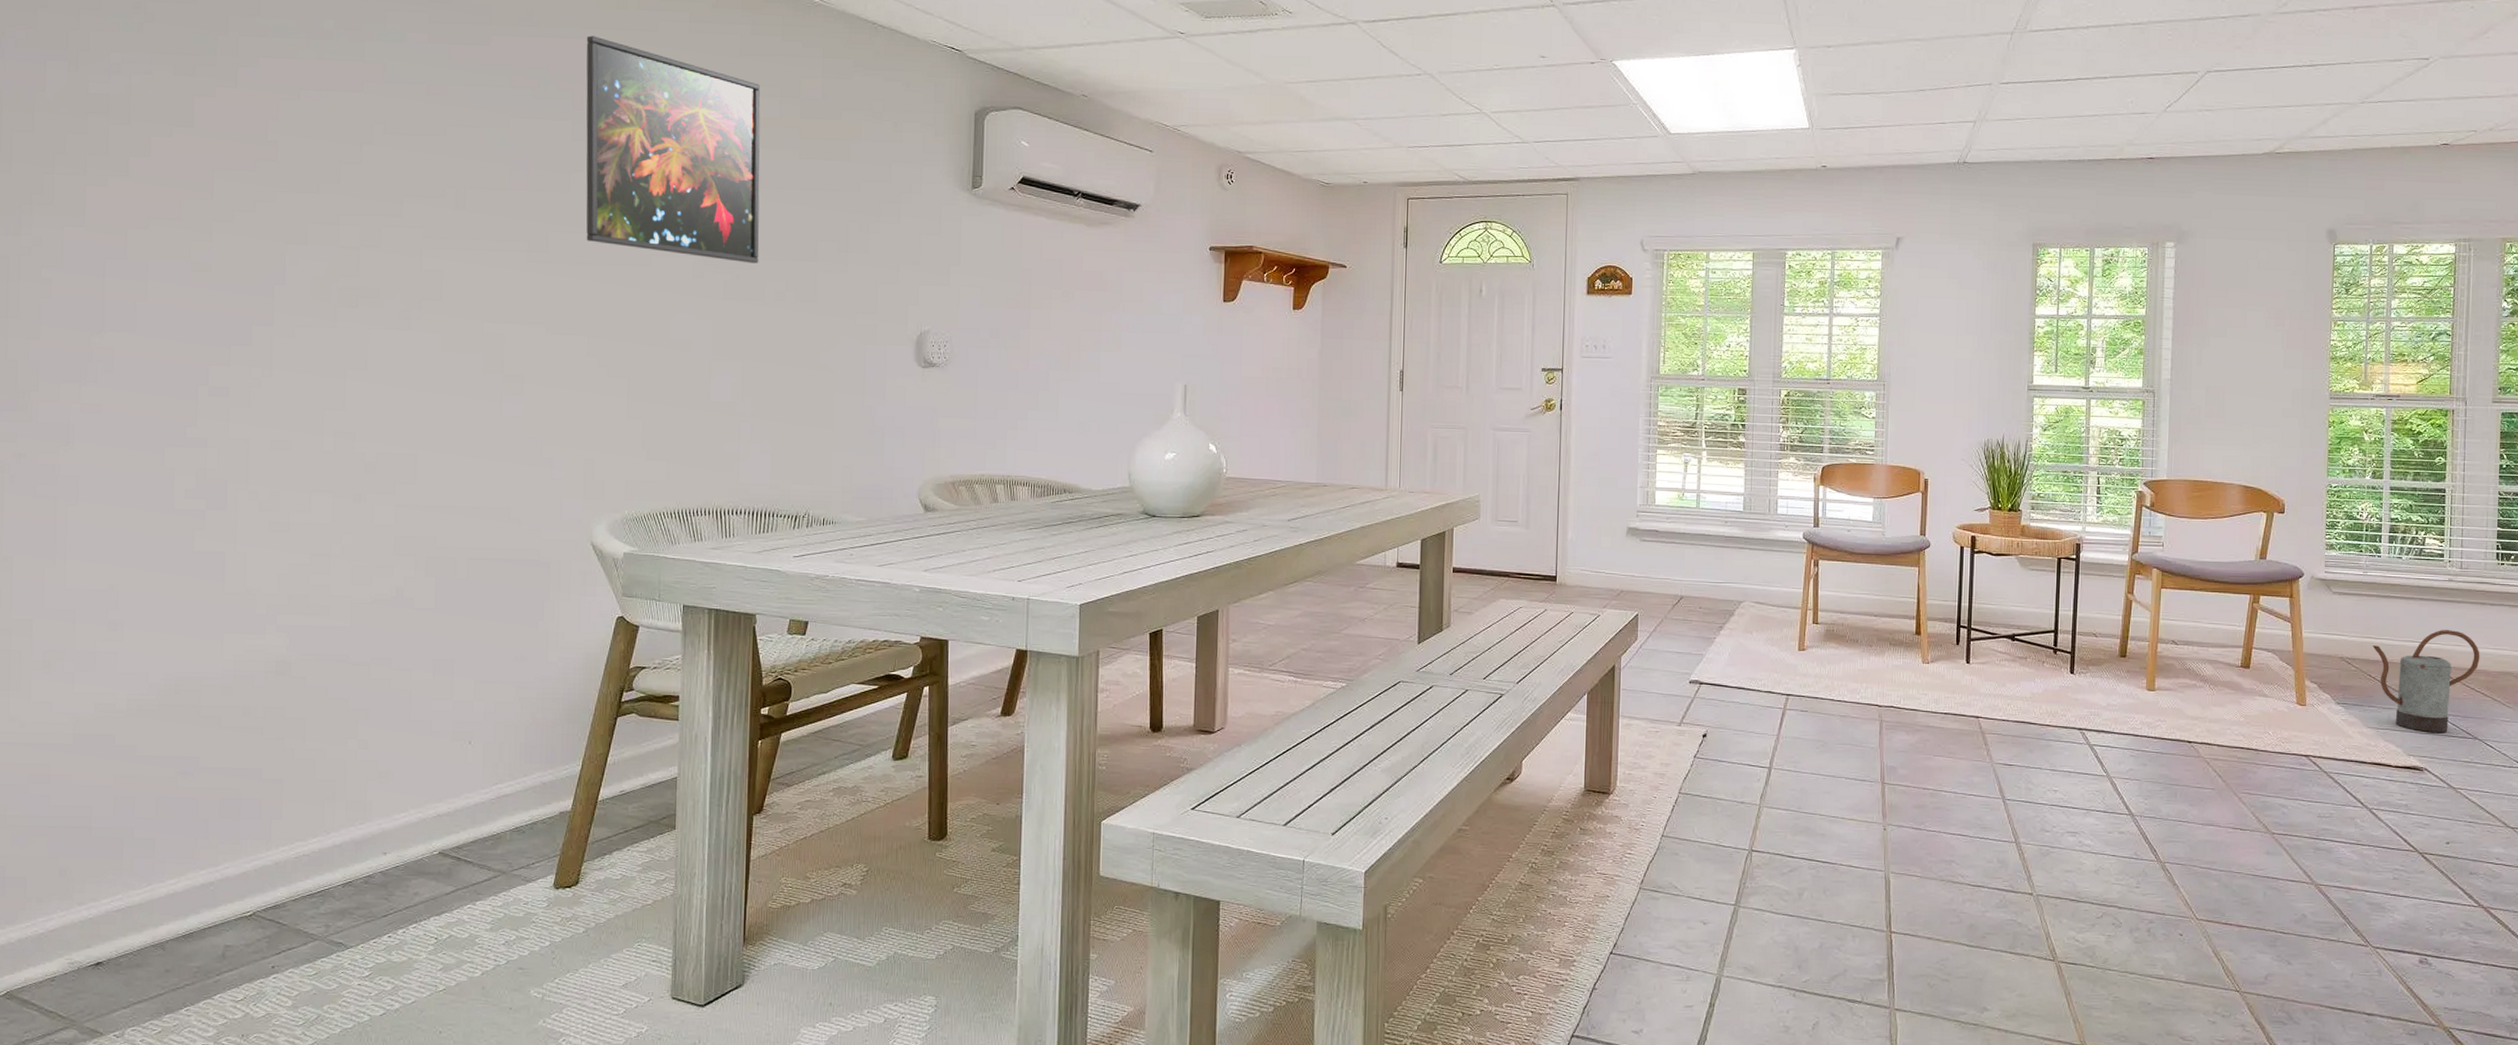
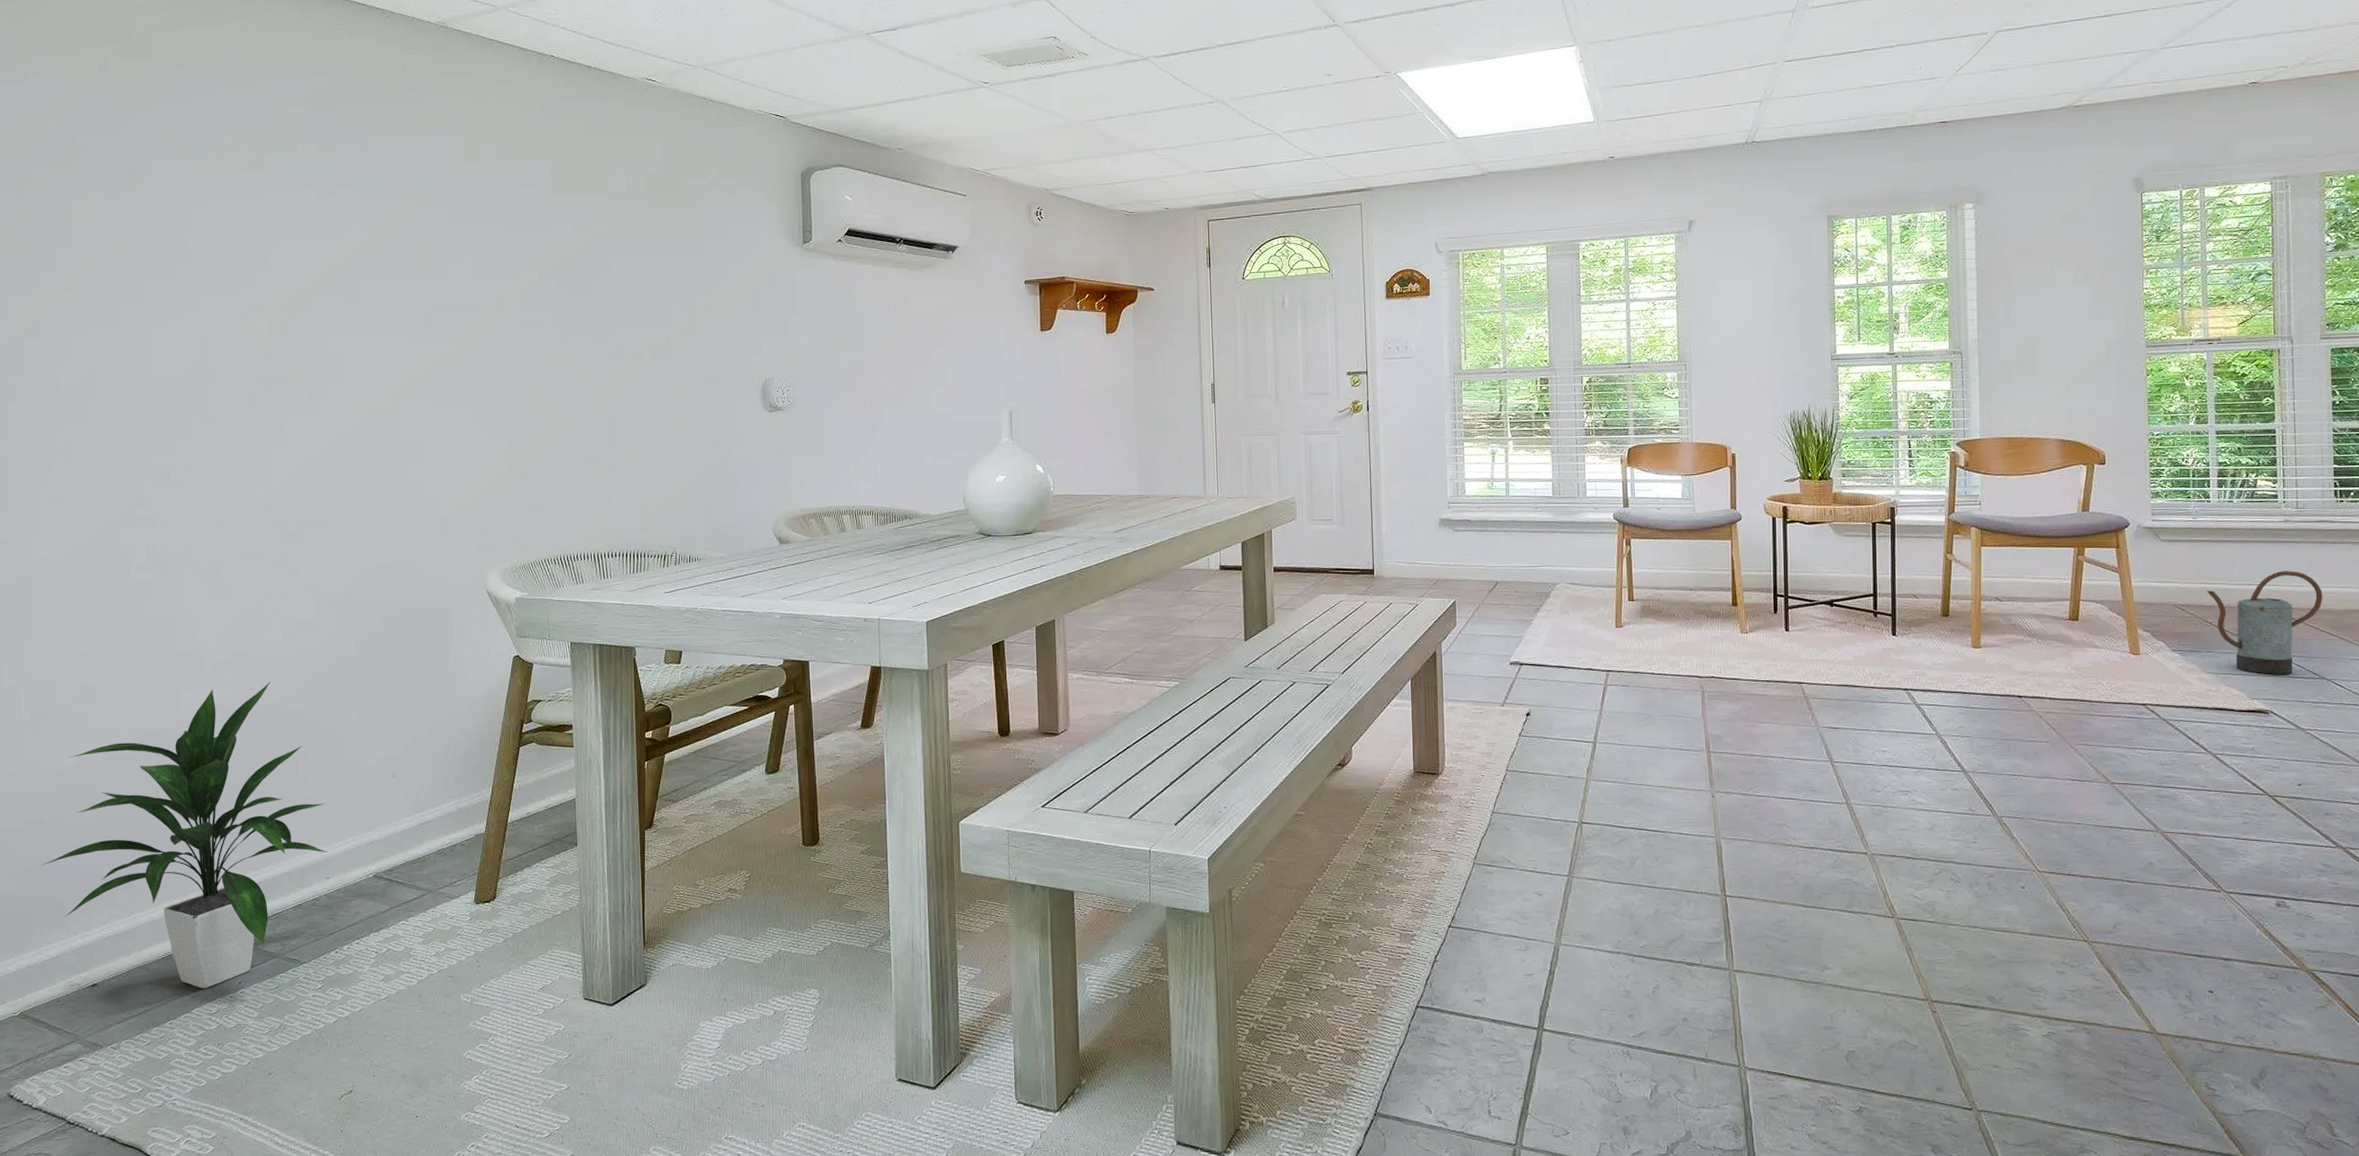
indoor plant: none [41,630,387,973] -> present [39,681,328,989]
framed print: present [586,35,760,264] -> none [452,132,617,328]

